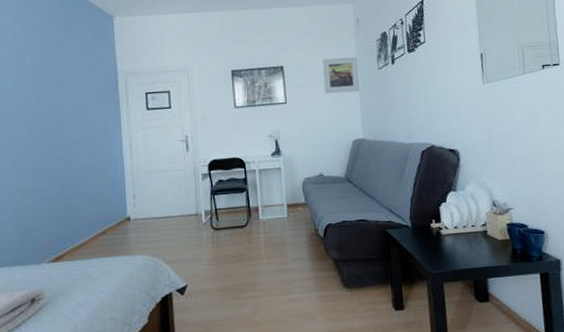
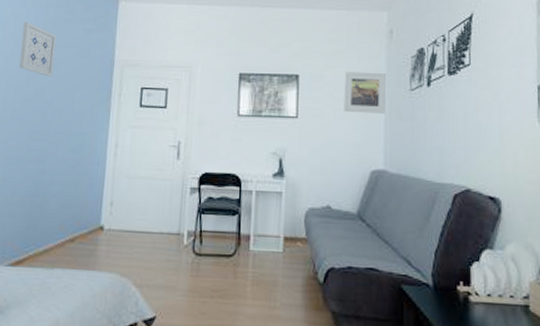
wall art: none [26,44,62,93] -> present [19,21,57,77]

